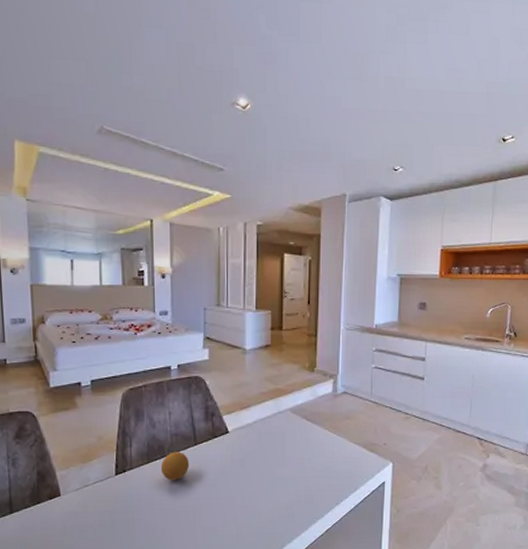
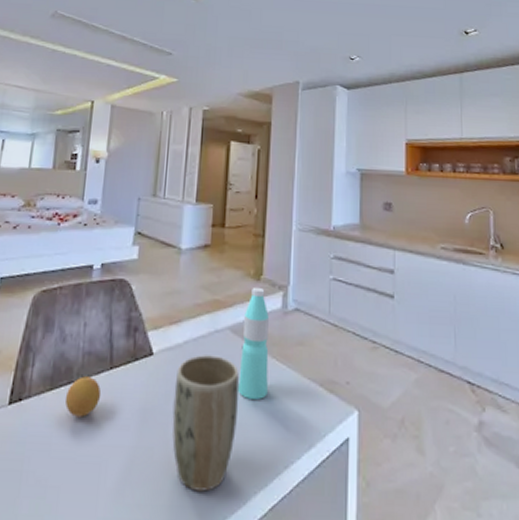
plant pot: none [248,430,299,524] -> present [172,355,239,492]
water bottle: none [299,376,323,460] -> present [238,286,269,399]

